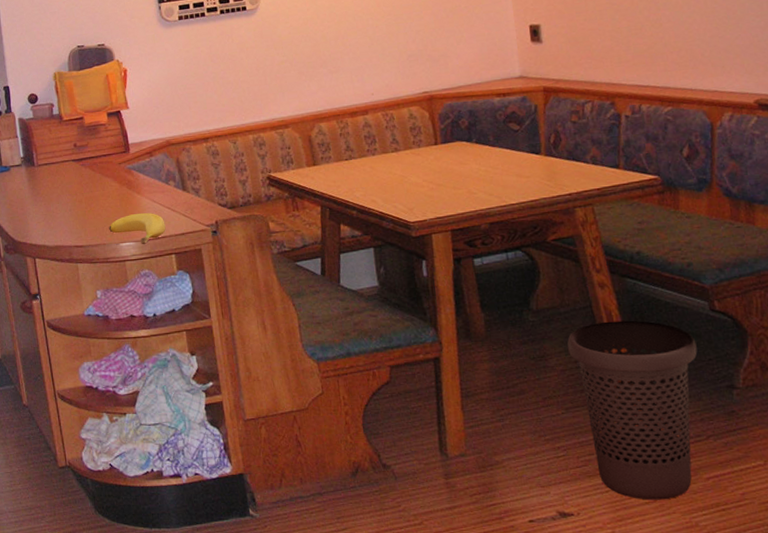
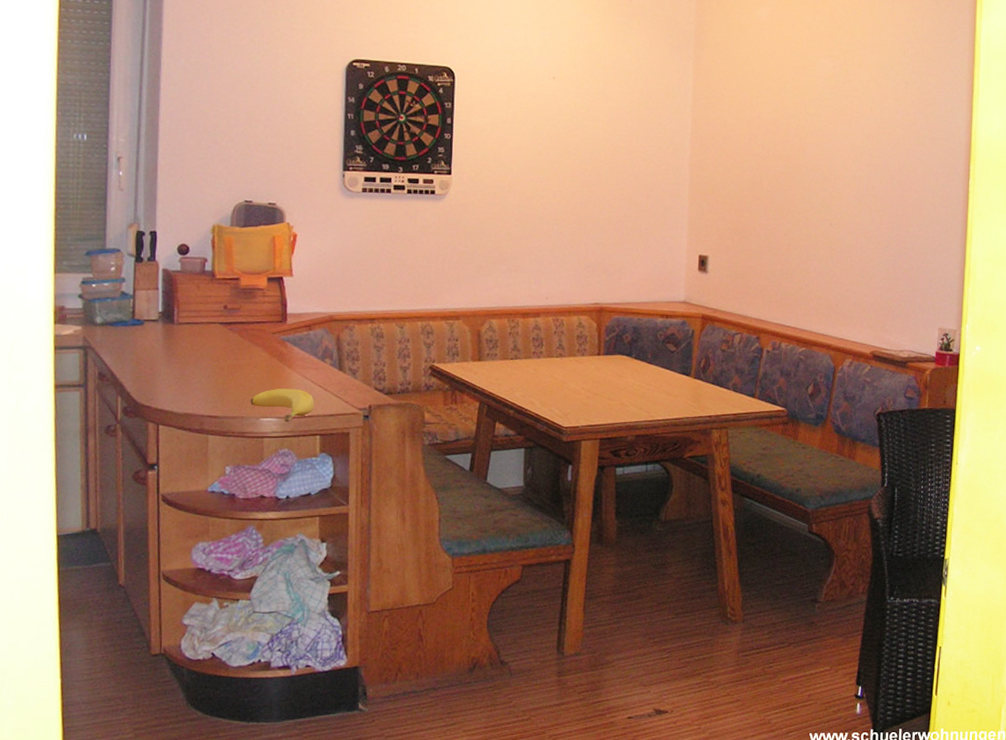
trash bin: present [567,320,698,500] -> none [686,536,793,700]

